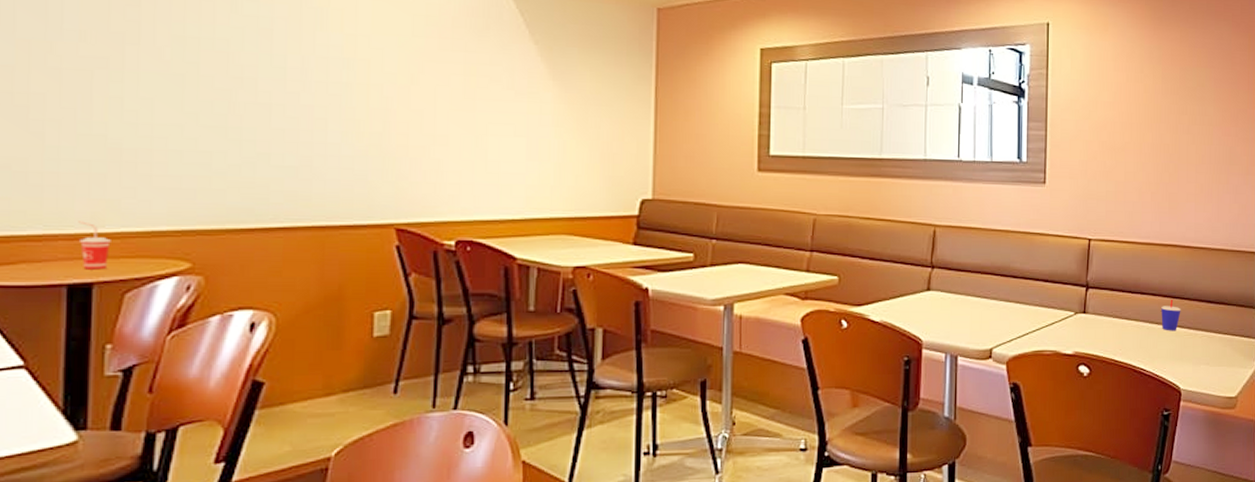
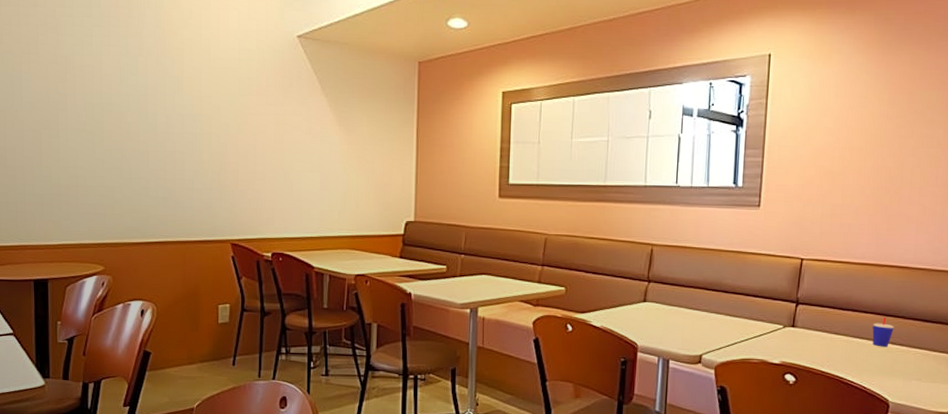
beverage cup: present [78,221,111,270] -> none [38,236,57,270]

